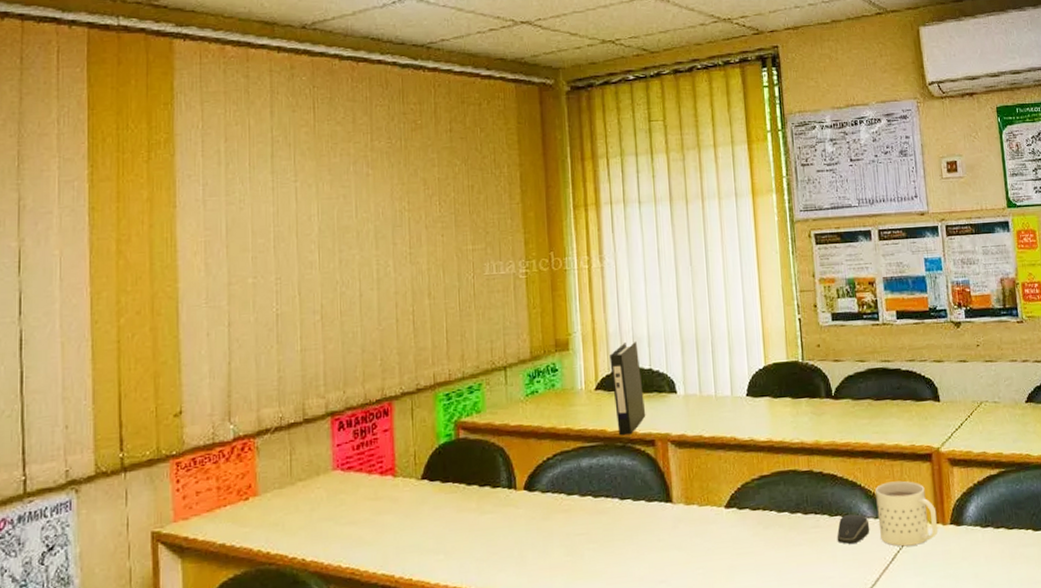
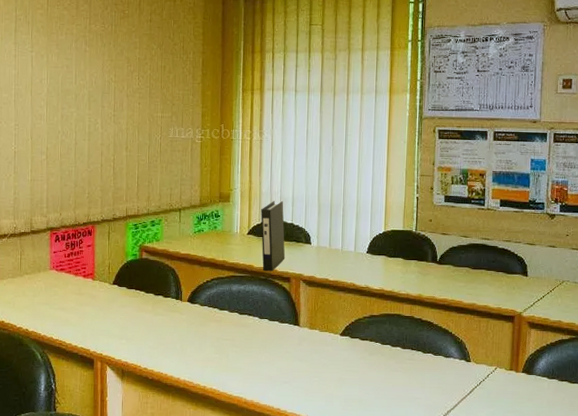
computer mouse: present [837,514,870,545] -> none [427,354,455,377]
mug: present [875,480,939,547] -> none [462,333,512,384]

